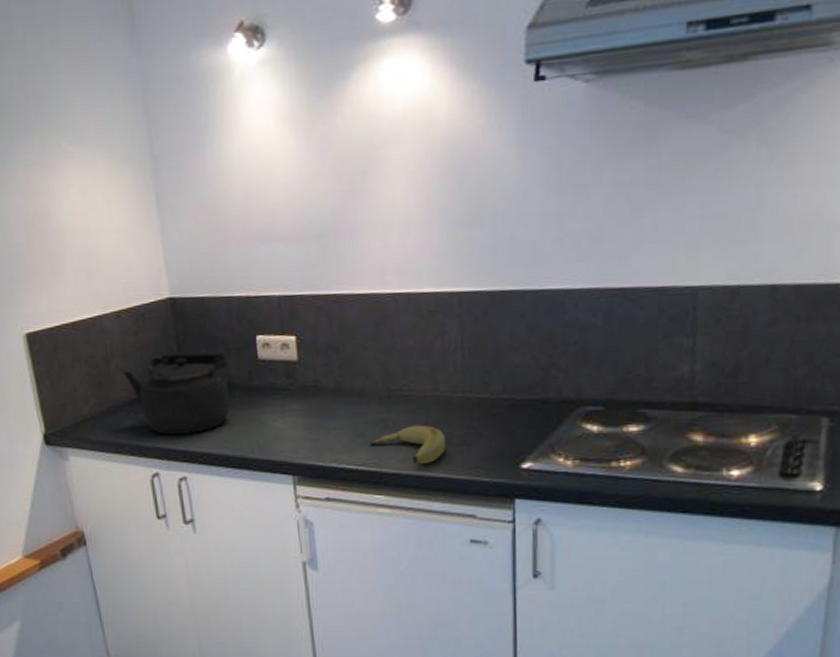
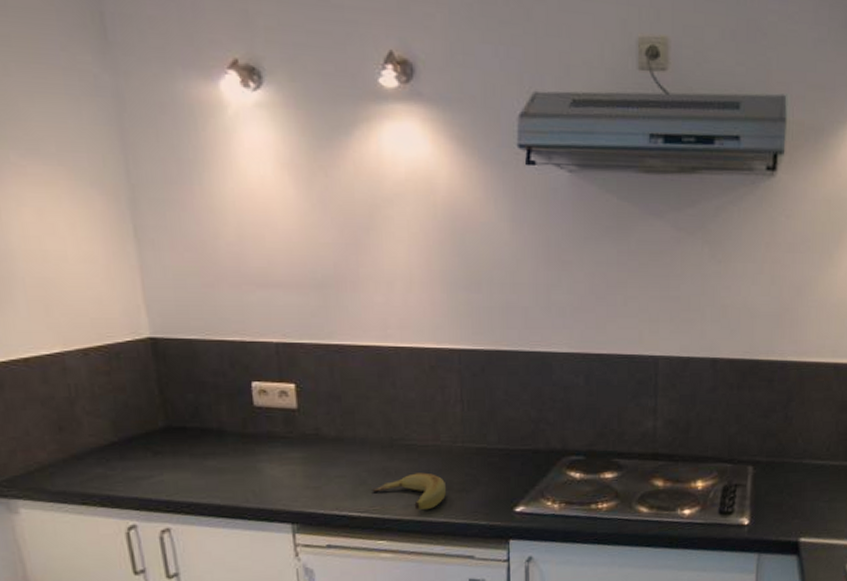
kettle: present [122,352,230,435] -> none [90,397,221,484]

